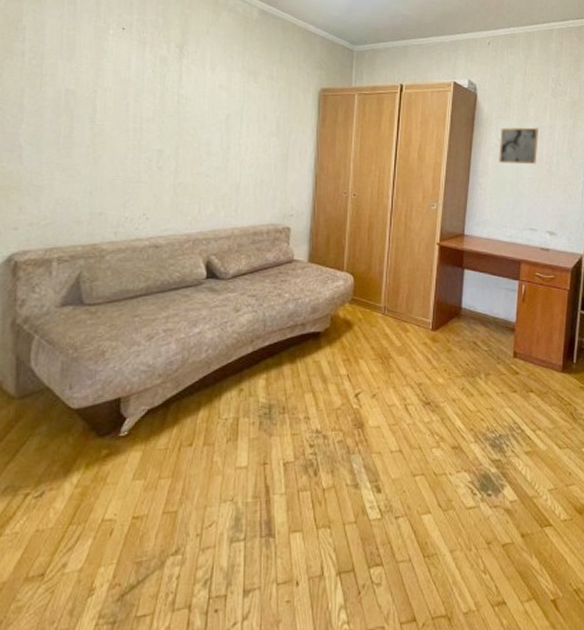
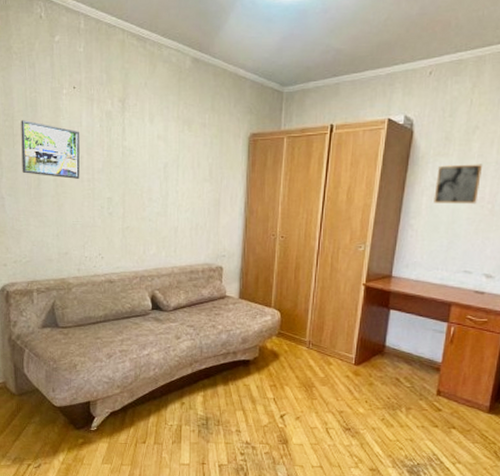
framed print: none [49,59,128,128] -> present [21,120,80,179]

